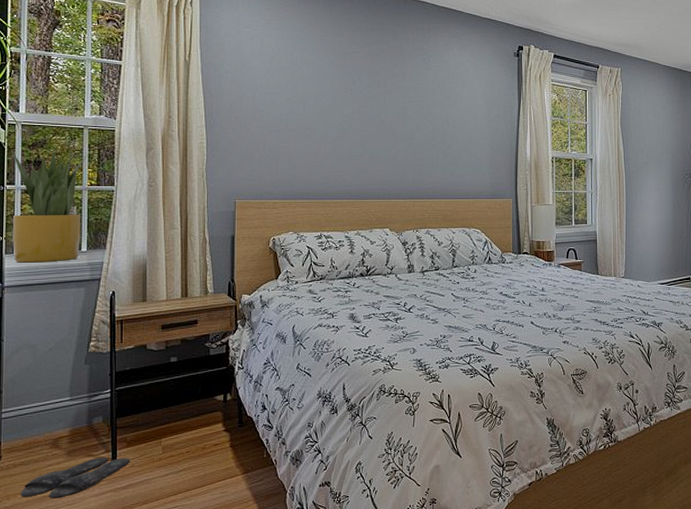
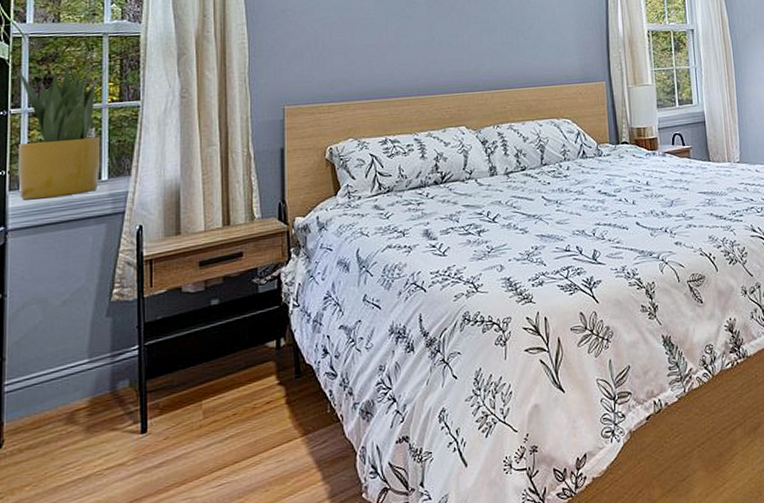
slippers: present [20,457,130,499] -> none [27,428,164,490]

